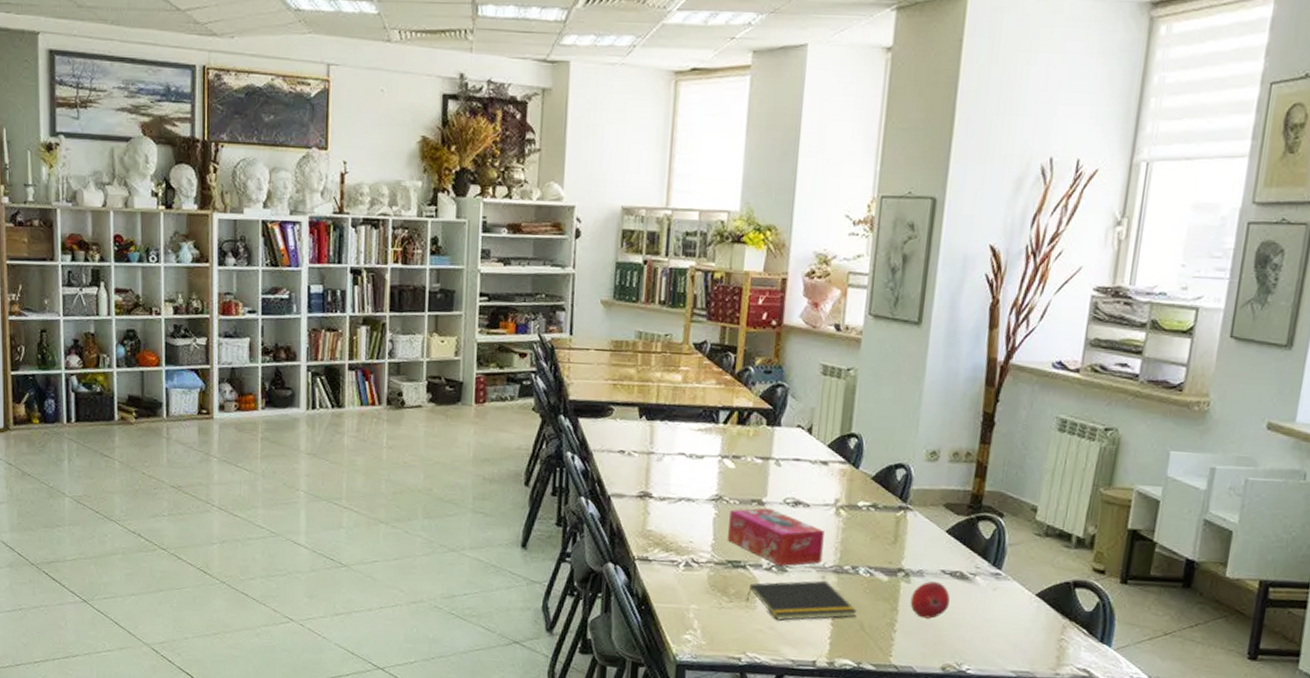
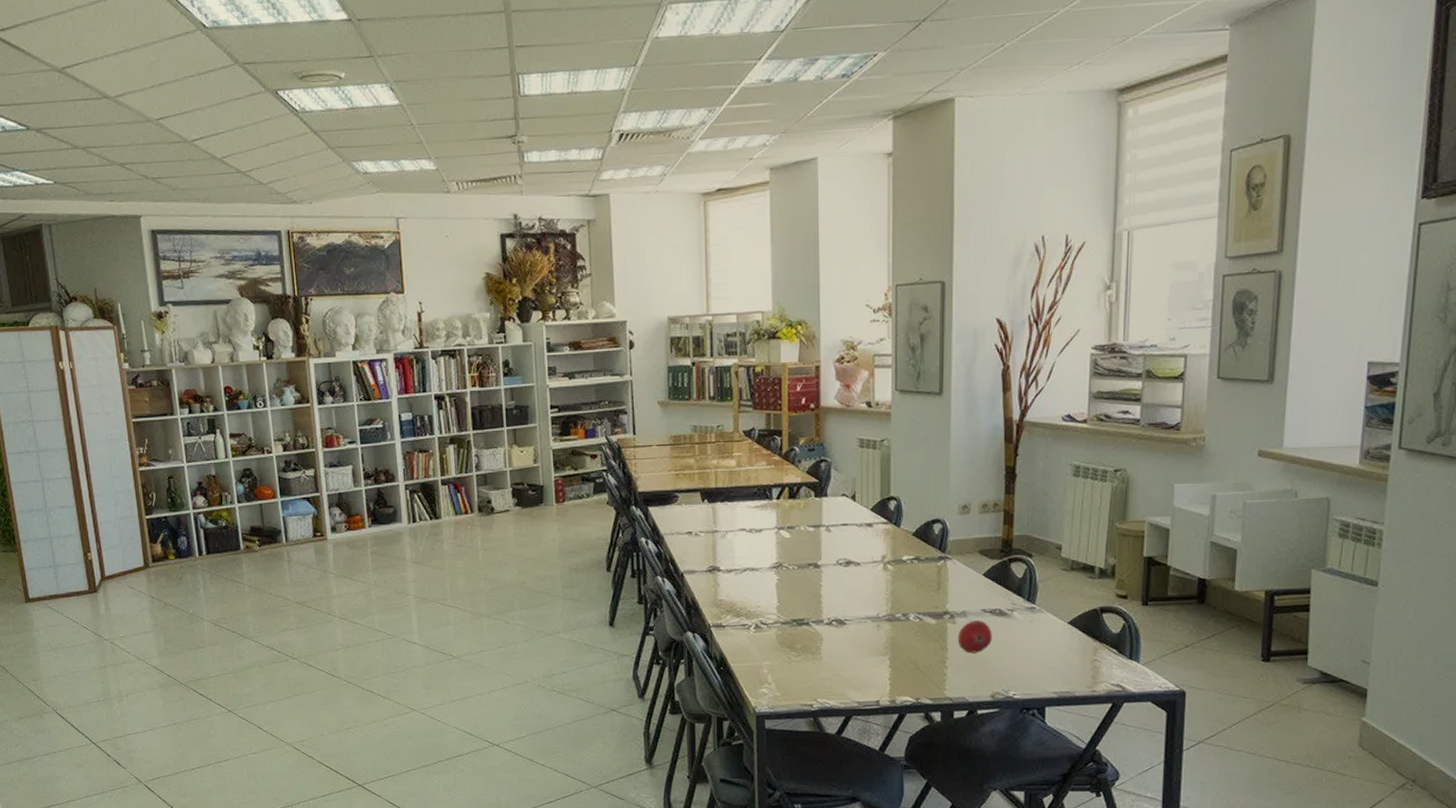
tissue box: present [728,508,825,566] -> none [790,569,875,620]
notepad: present [746,580,857,621] -> none [812,629,911,668]

